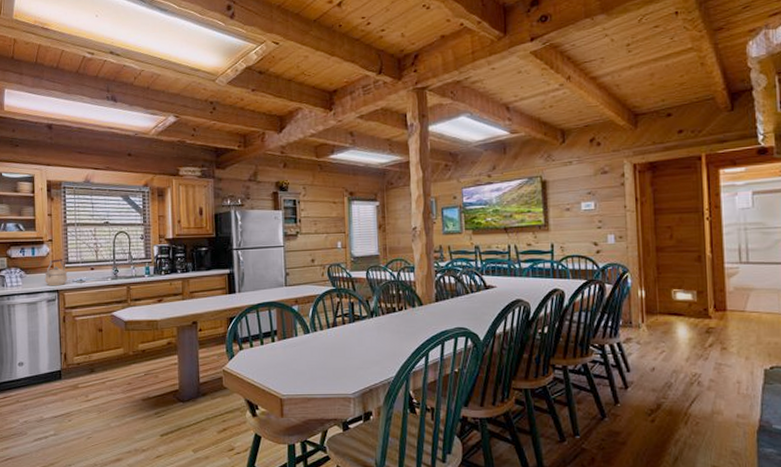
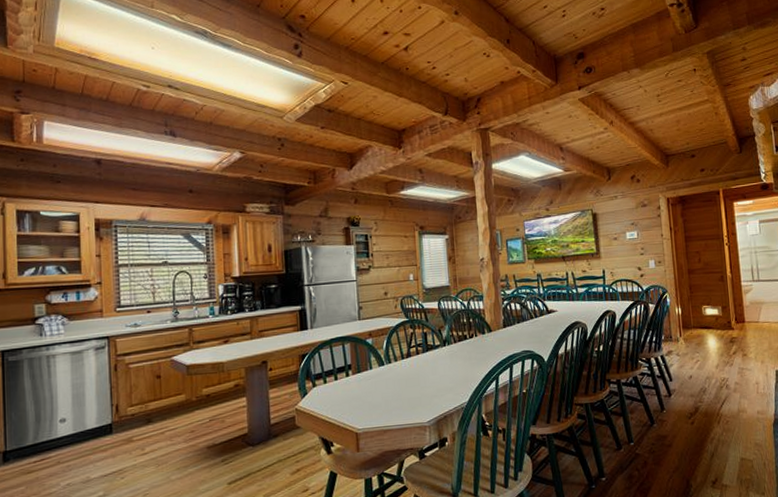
kettle: present [44,258,68,287] -> none [92,301,120,333]

